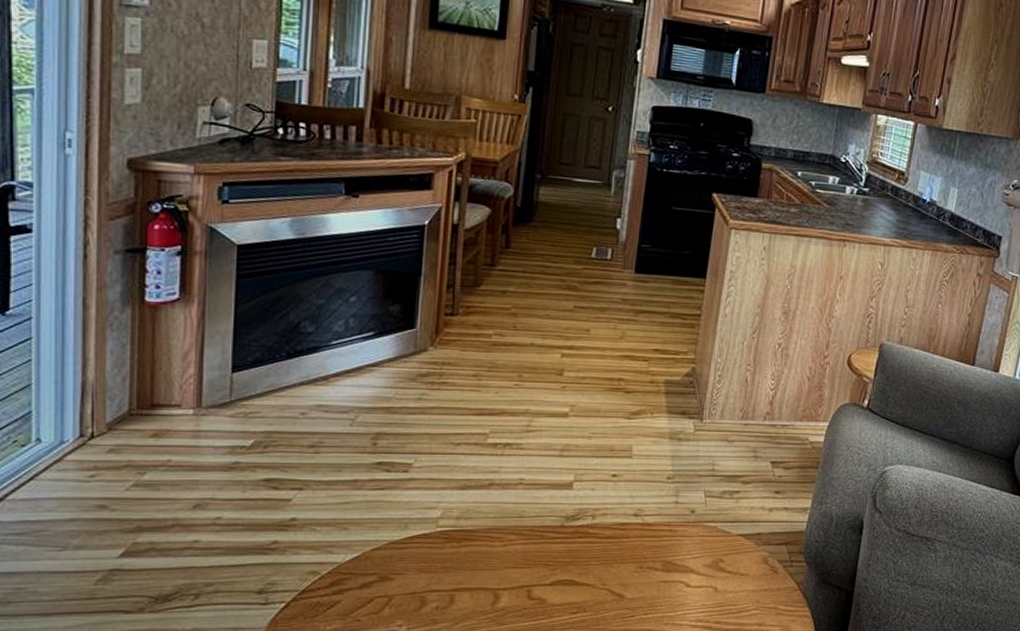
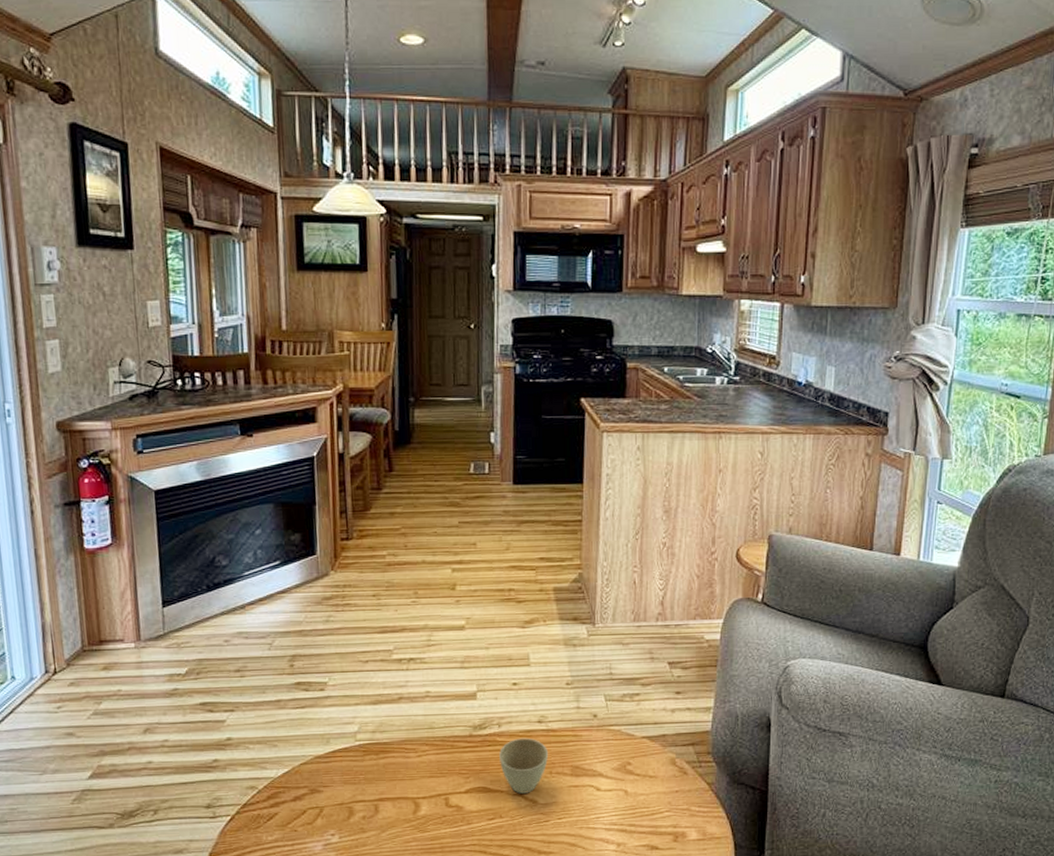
cup: none [589,531,642,588] -> present [499,738,549,794]

